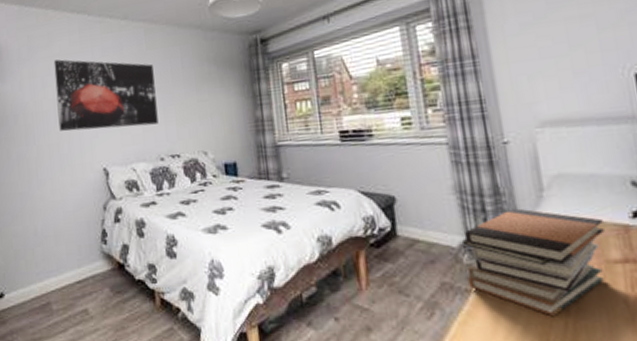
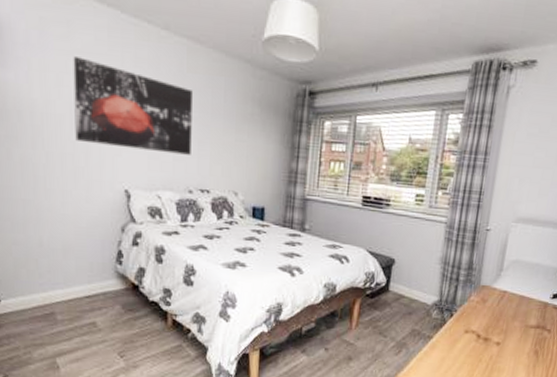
book stack: present [462,208,605,317] -> none [431,281,533,360]

